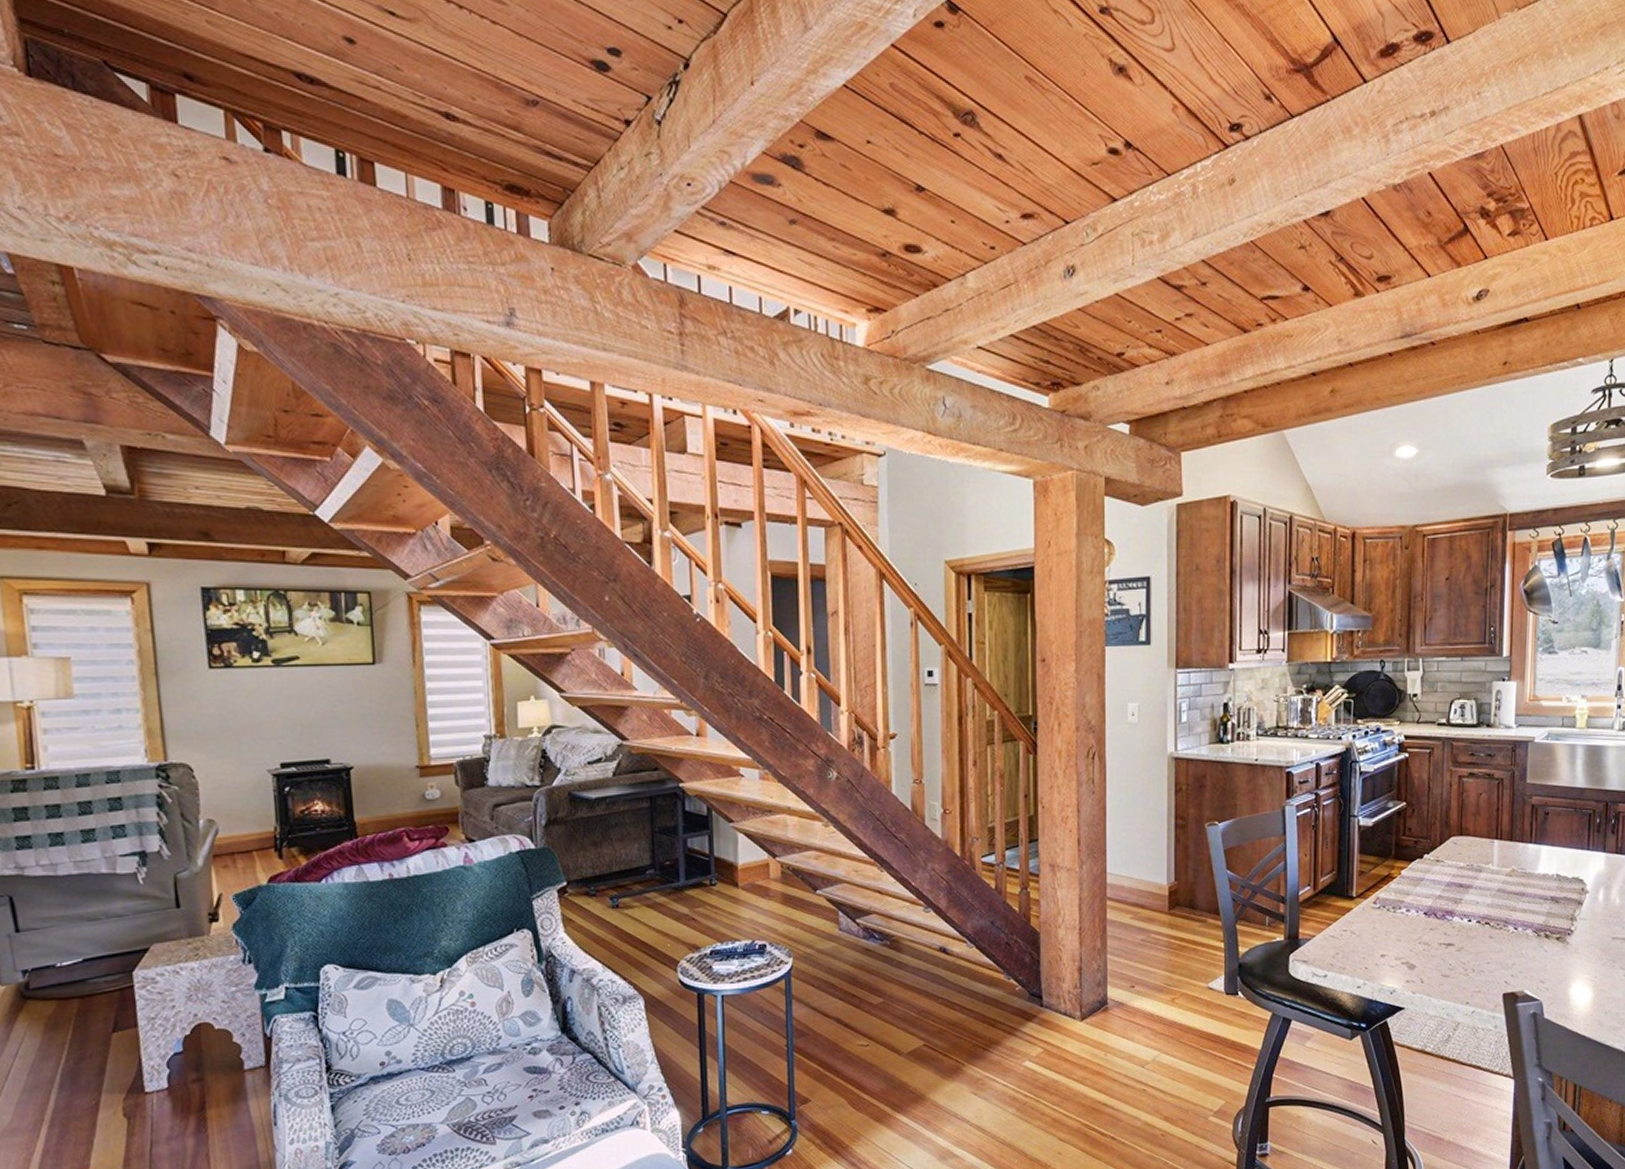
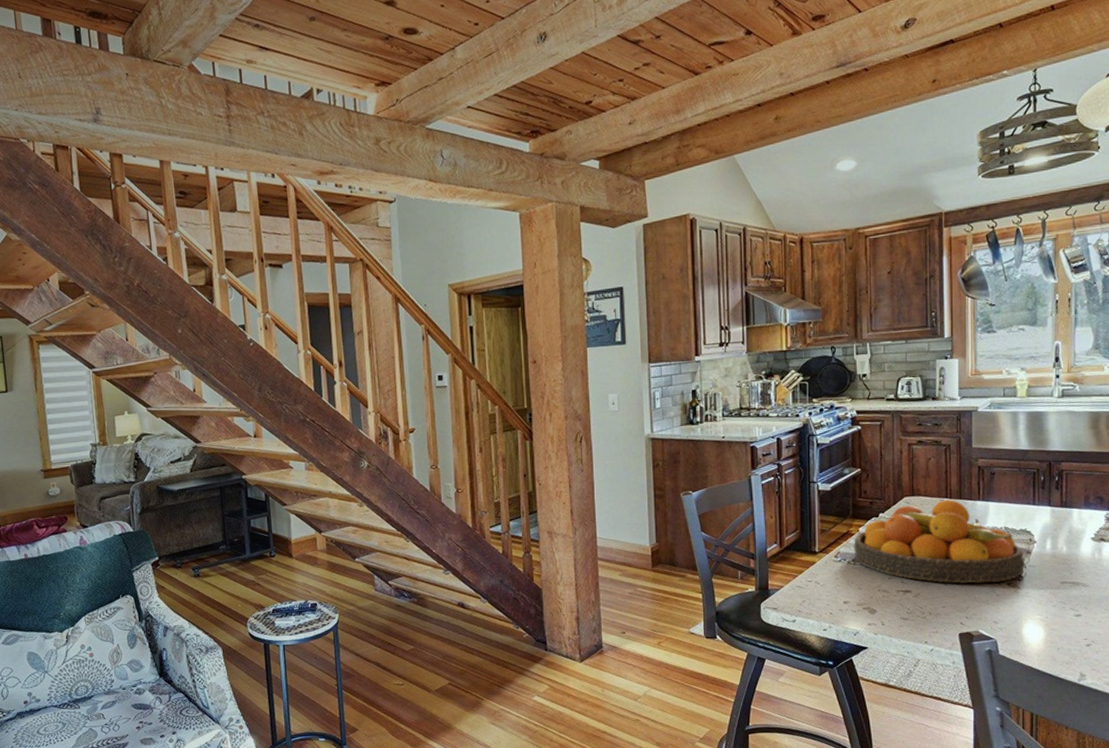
fruit bowl: none [1394,841,1576,937] -> present [854,499,1025,583]

